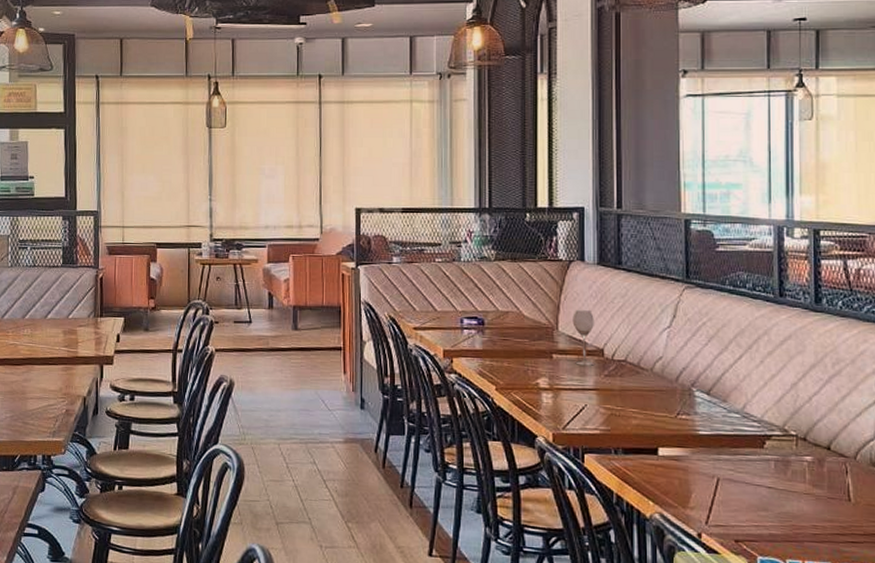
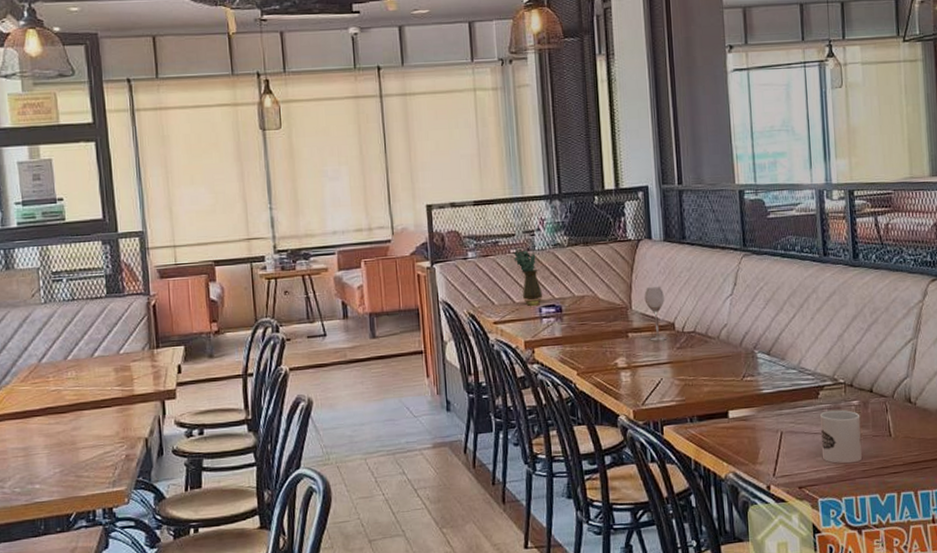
vase: none [439,258,466,317] -> present [514,248,543,307]
mug: none [764,463,814,526] -> present [819,409,863,465]

